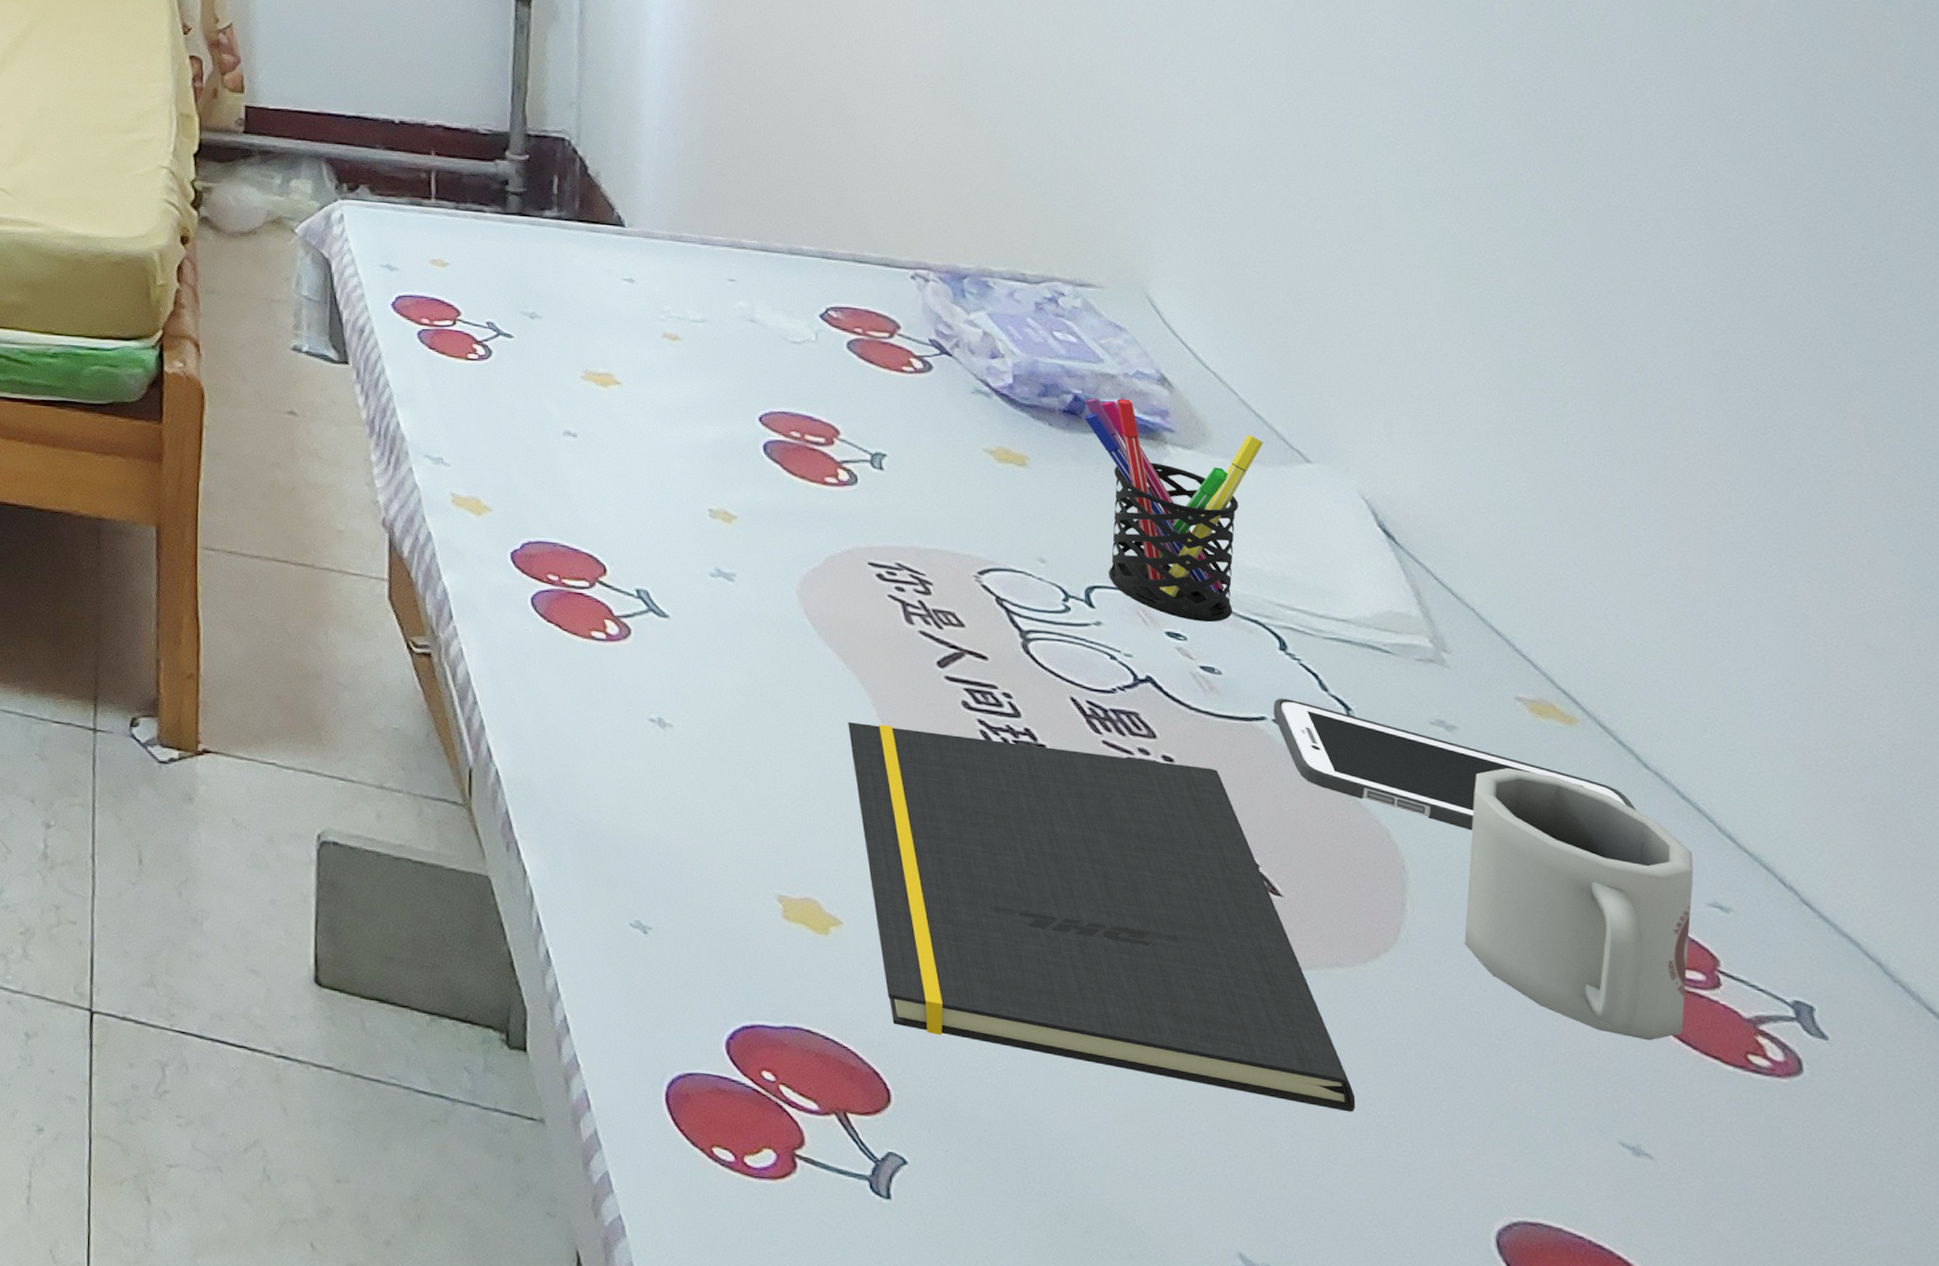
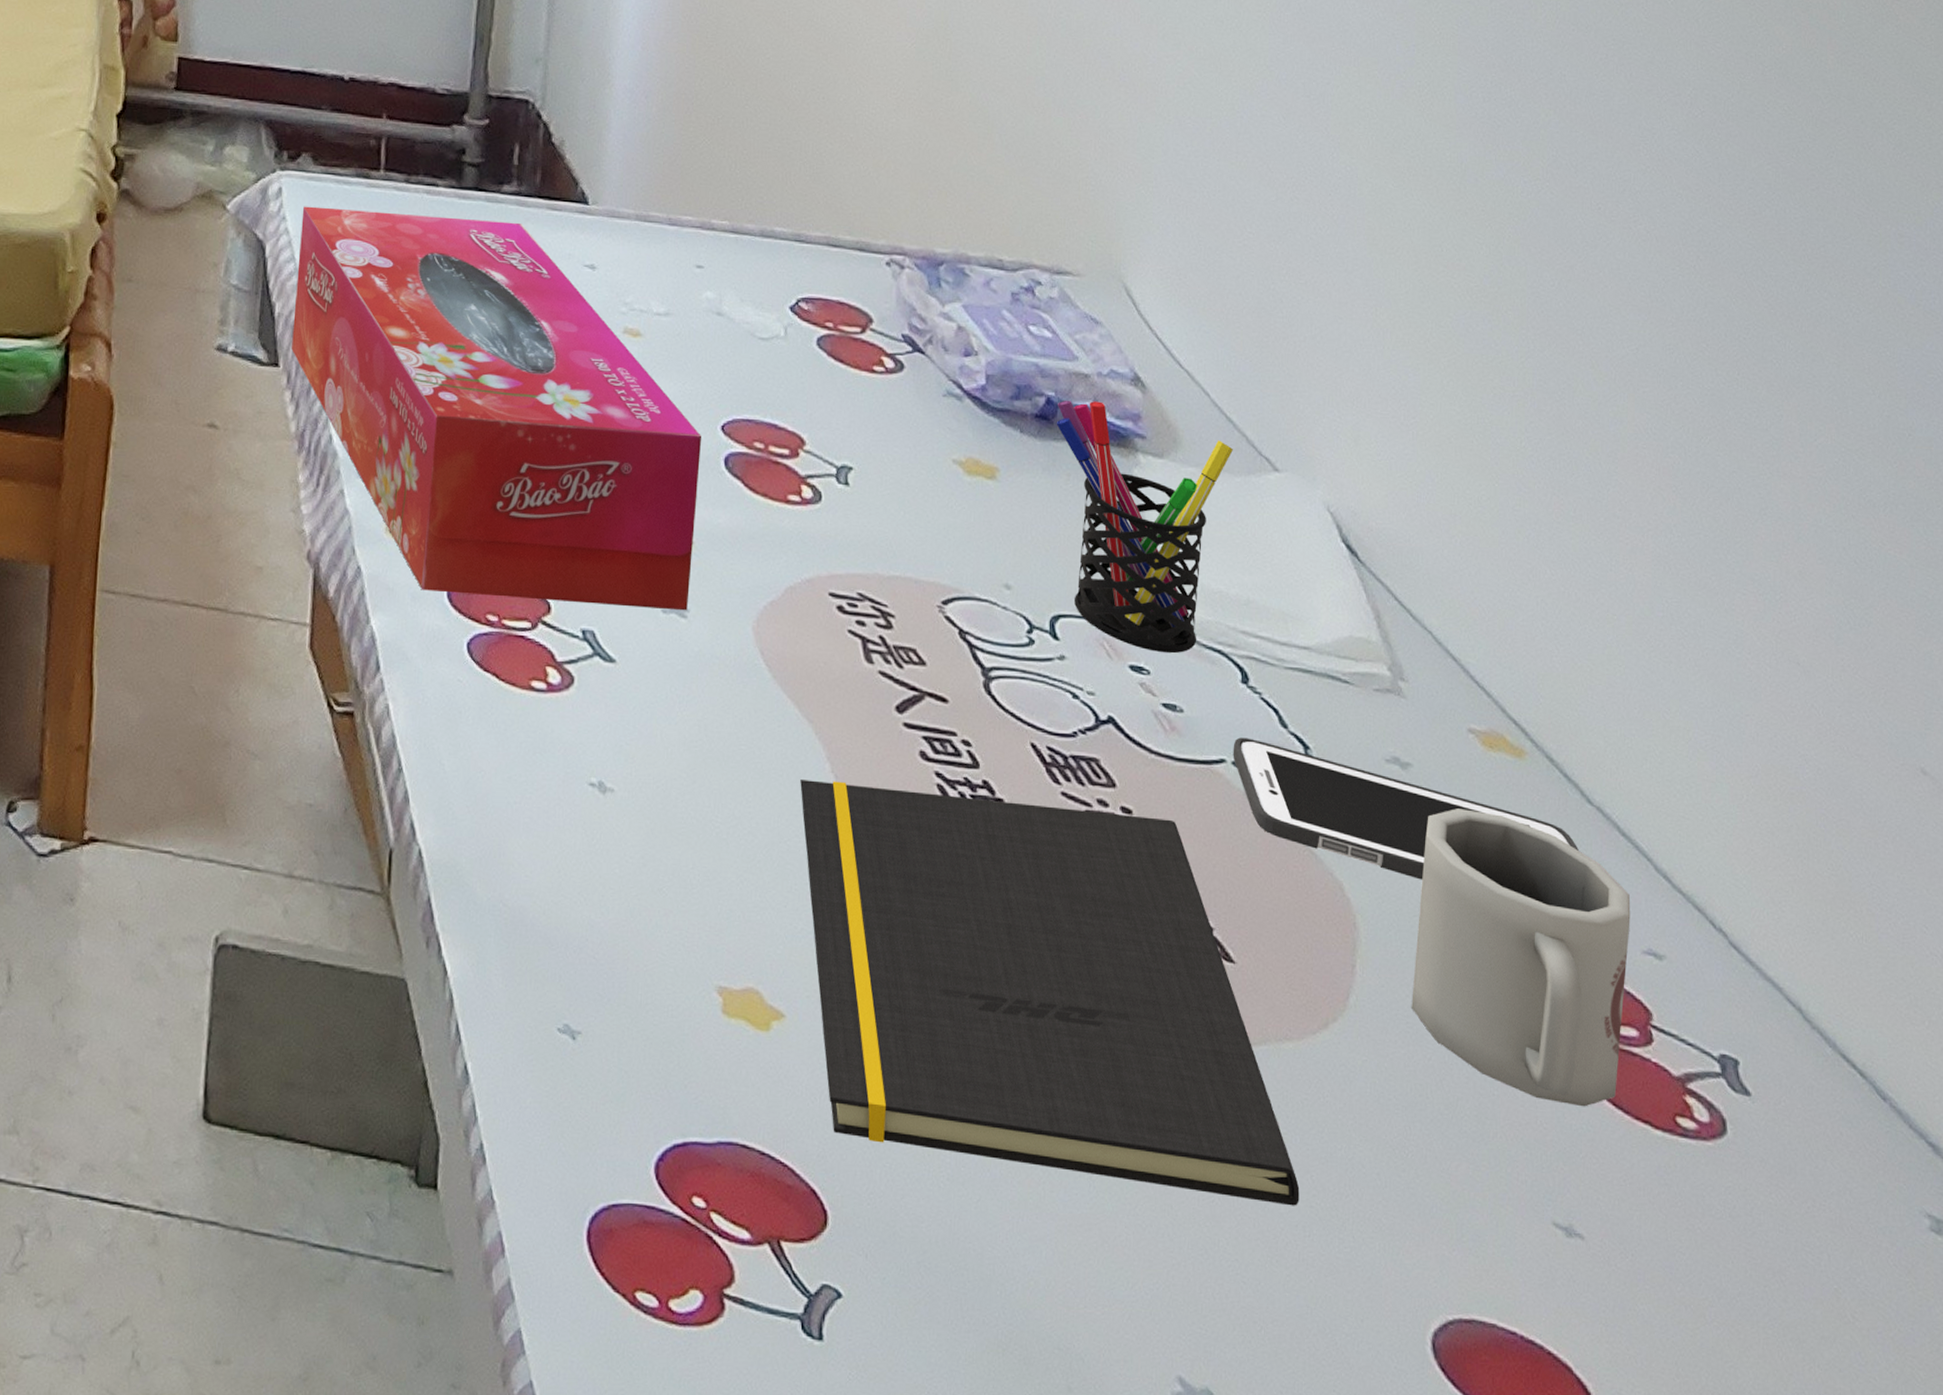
tissue box: none [359,229,741,575] -> present [292,206,702,611]

